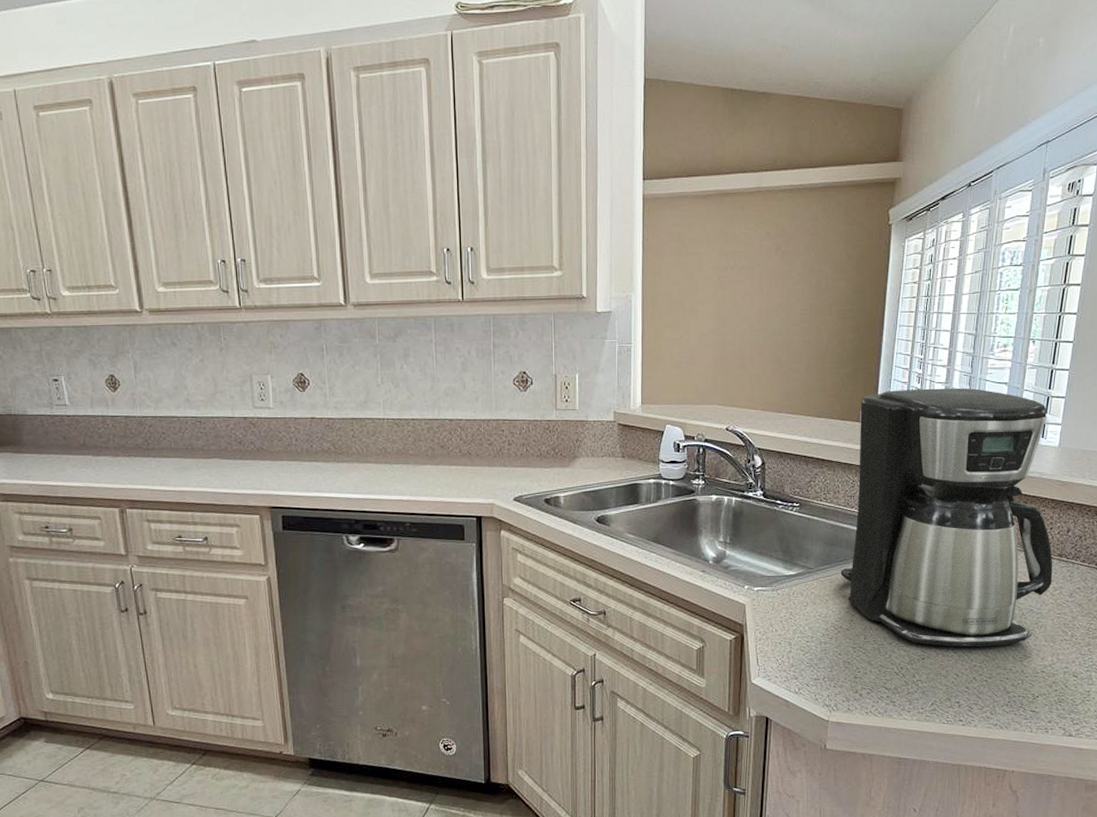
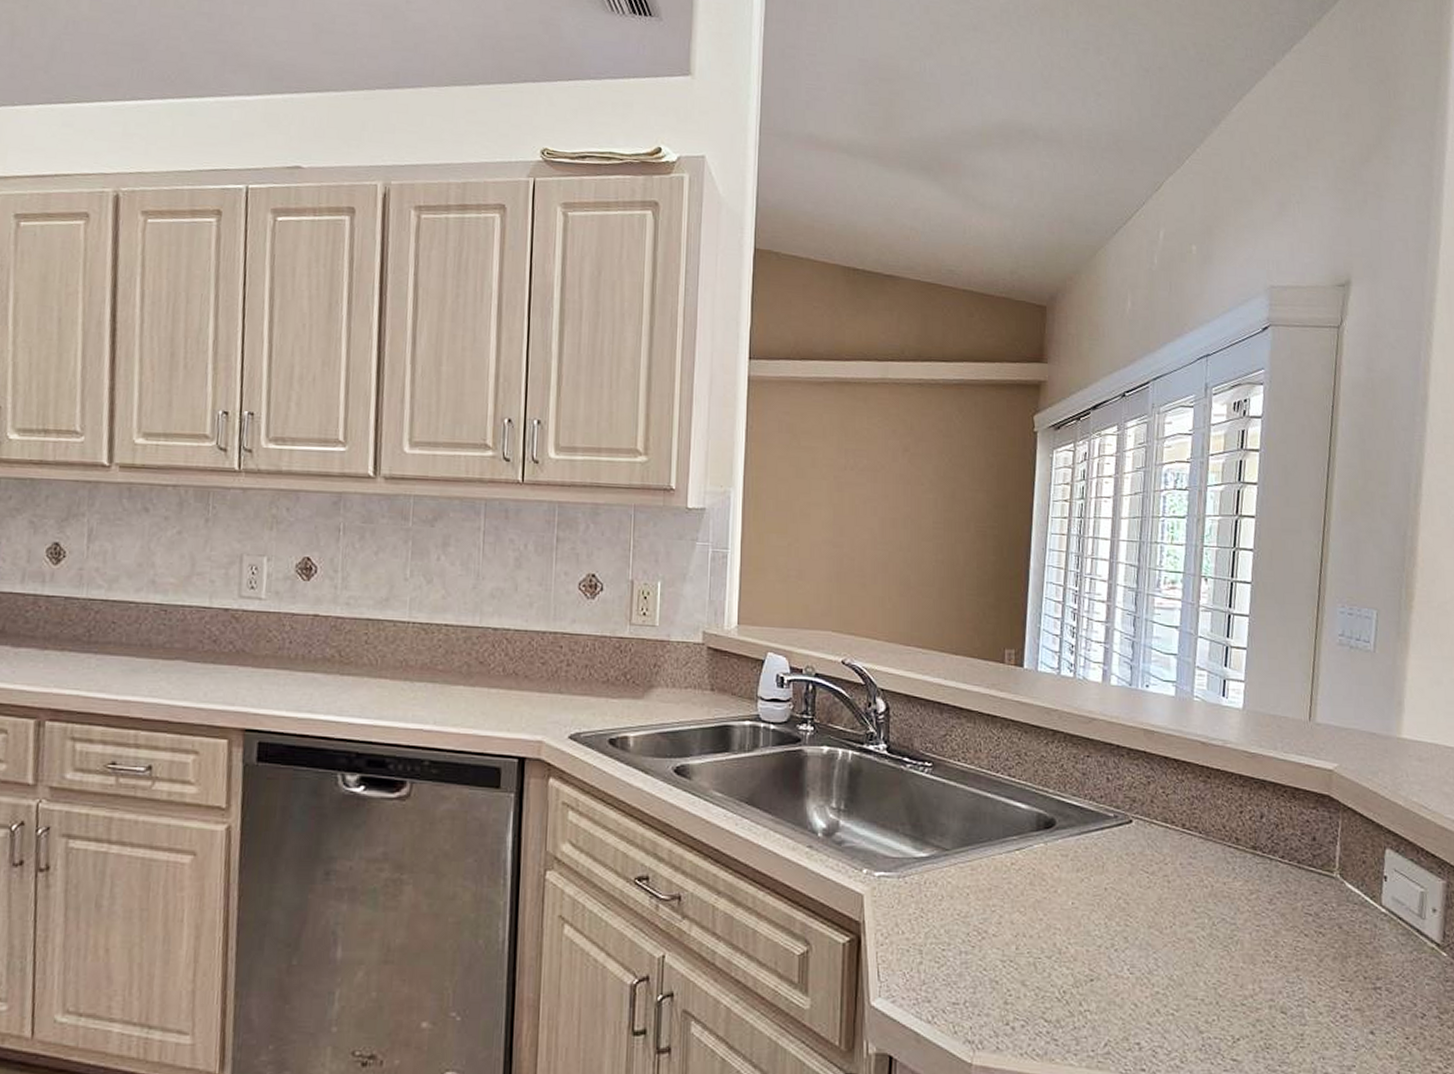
coffee maker: present [840,388,1053,648] -> none [984,627,1247,967]

